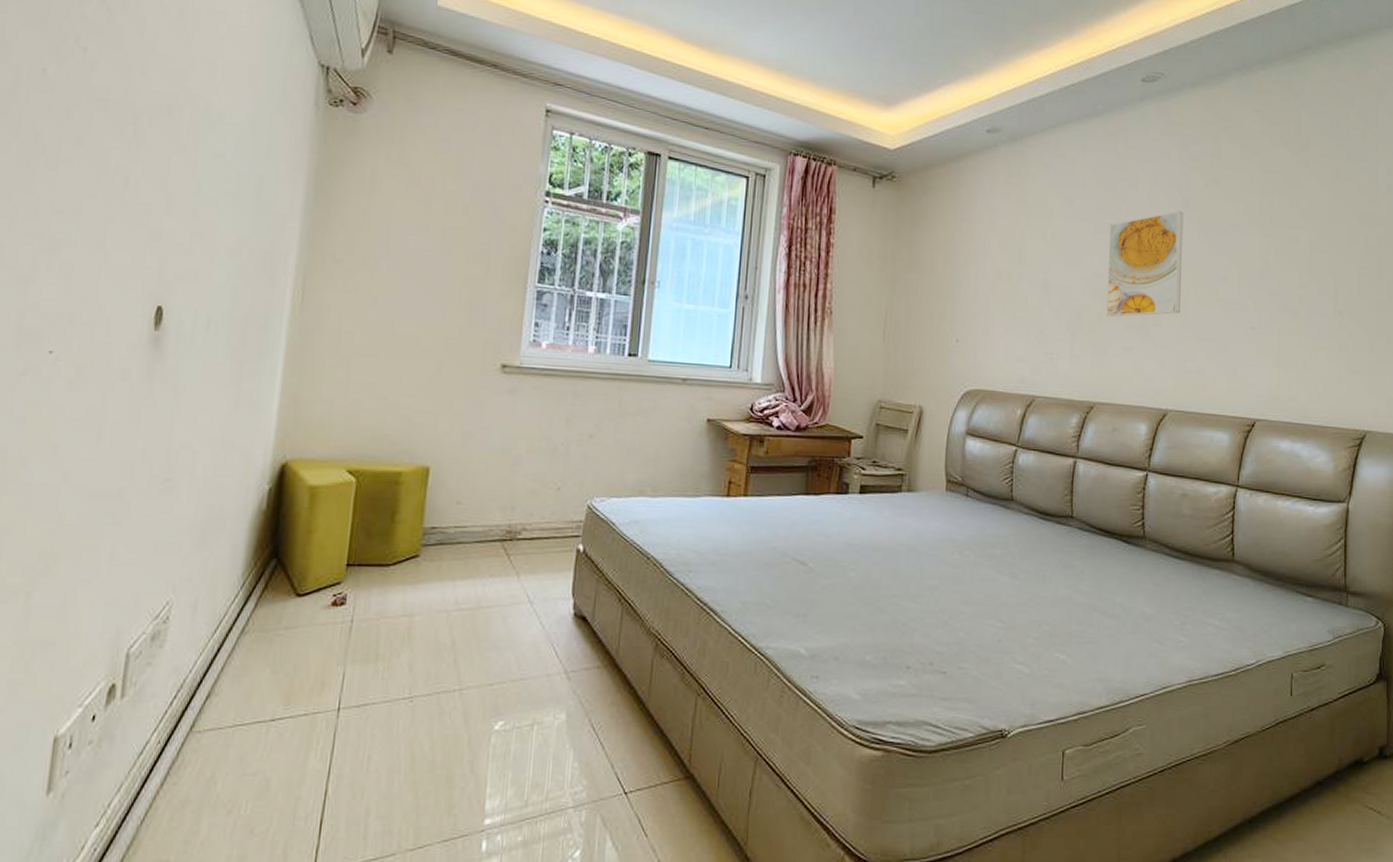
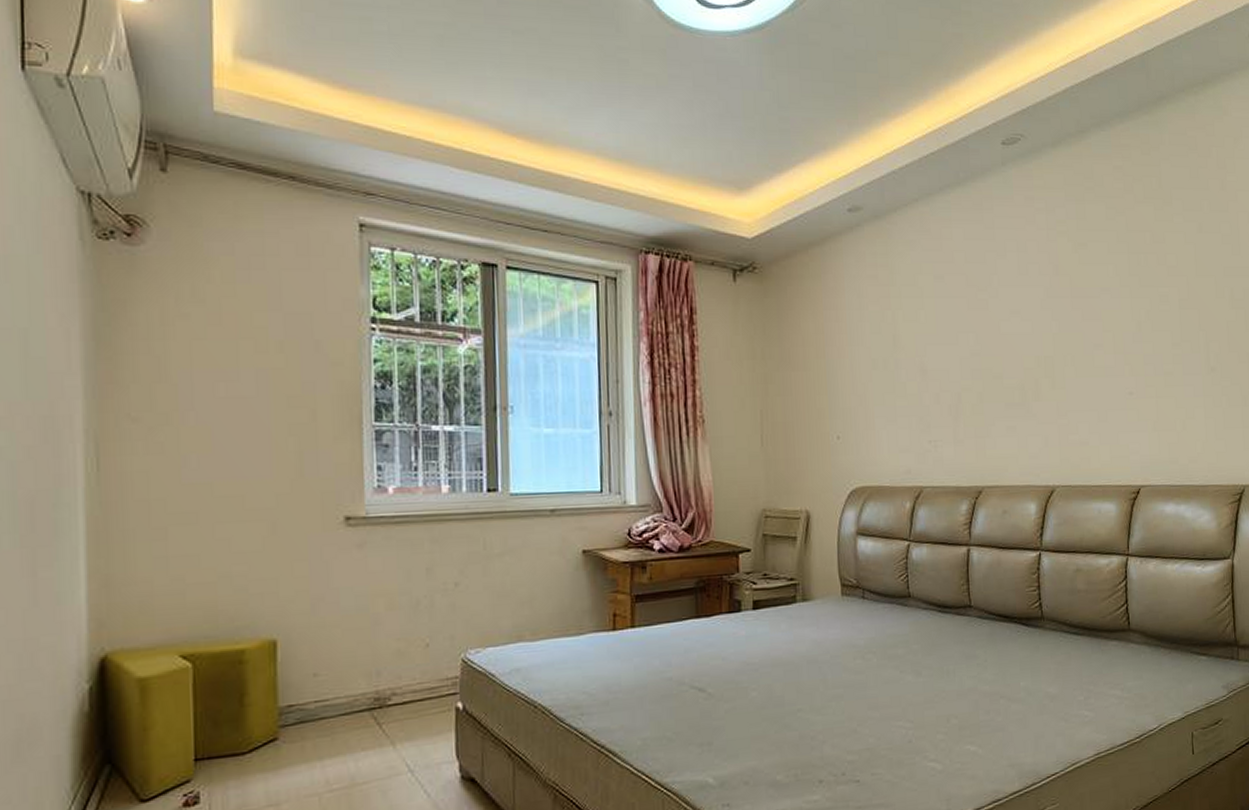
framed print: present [1107,210,1184,318] -> none [982,279,1059,397]

